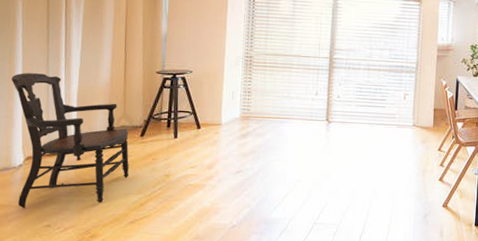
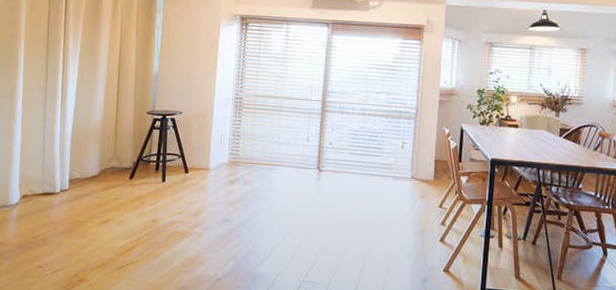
armchair: present [12,73,130,209] -> none [12,110,119,248]

